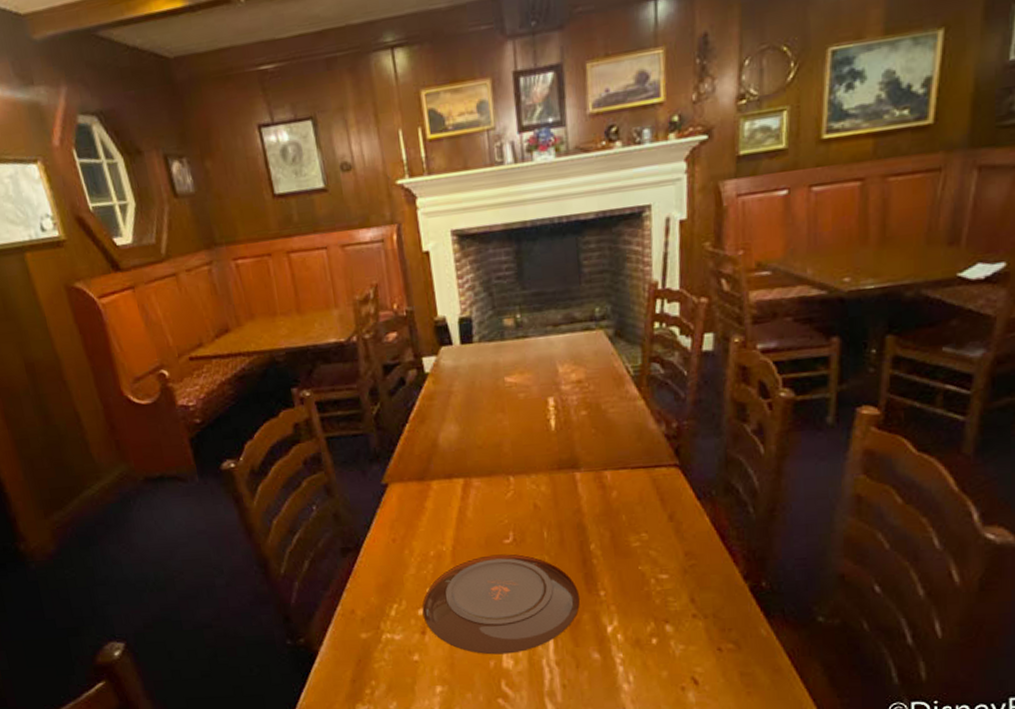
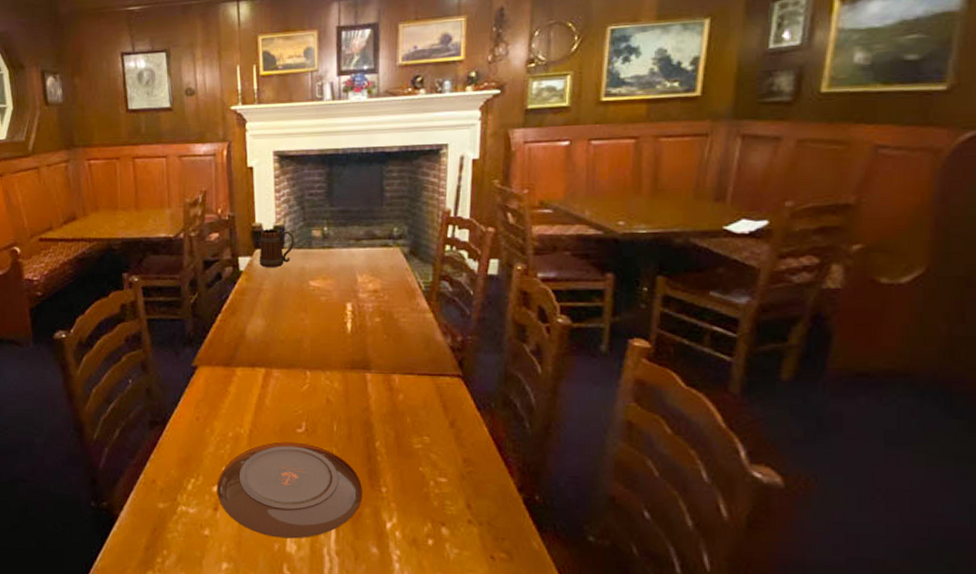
beer mug: none [444,321,485,367] -> present [259,229,295,268]

